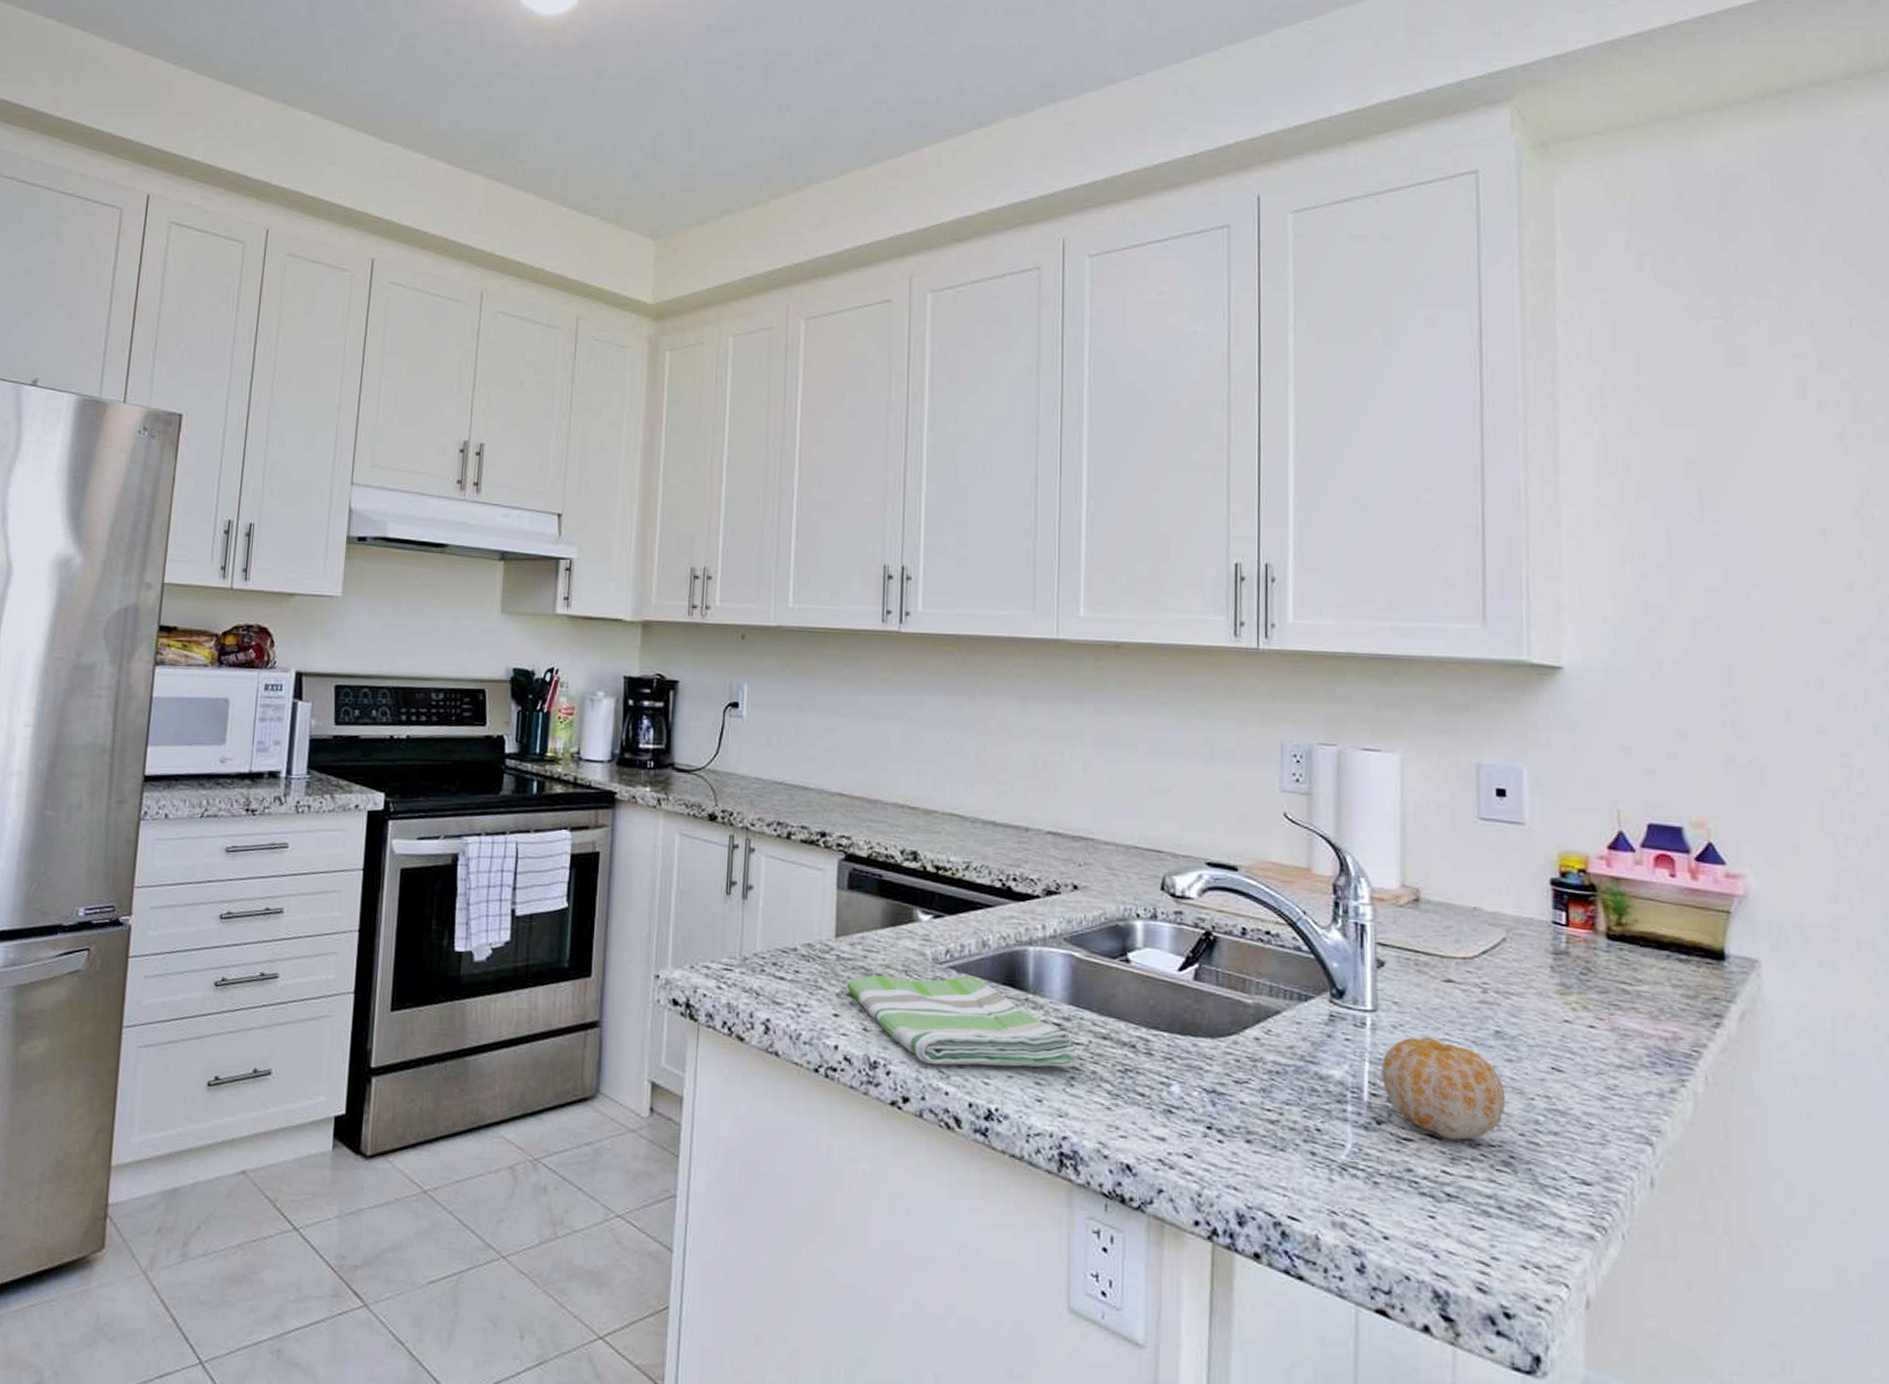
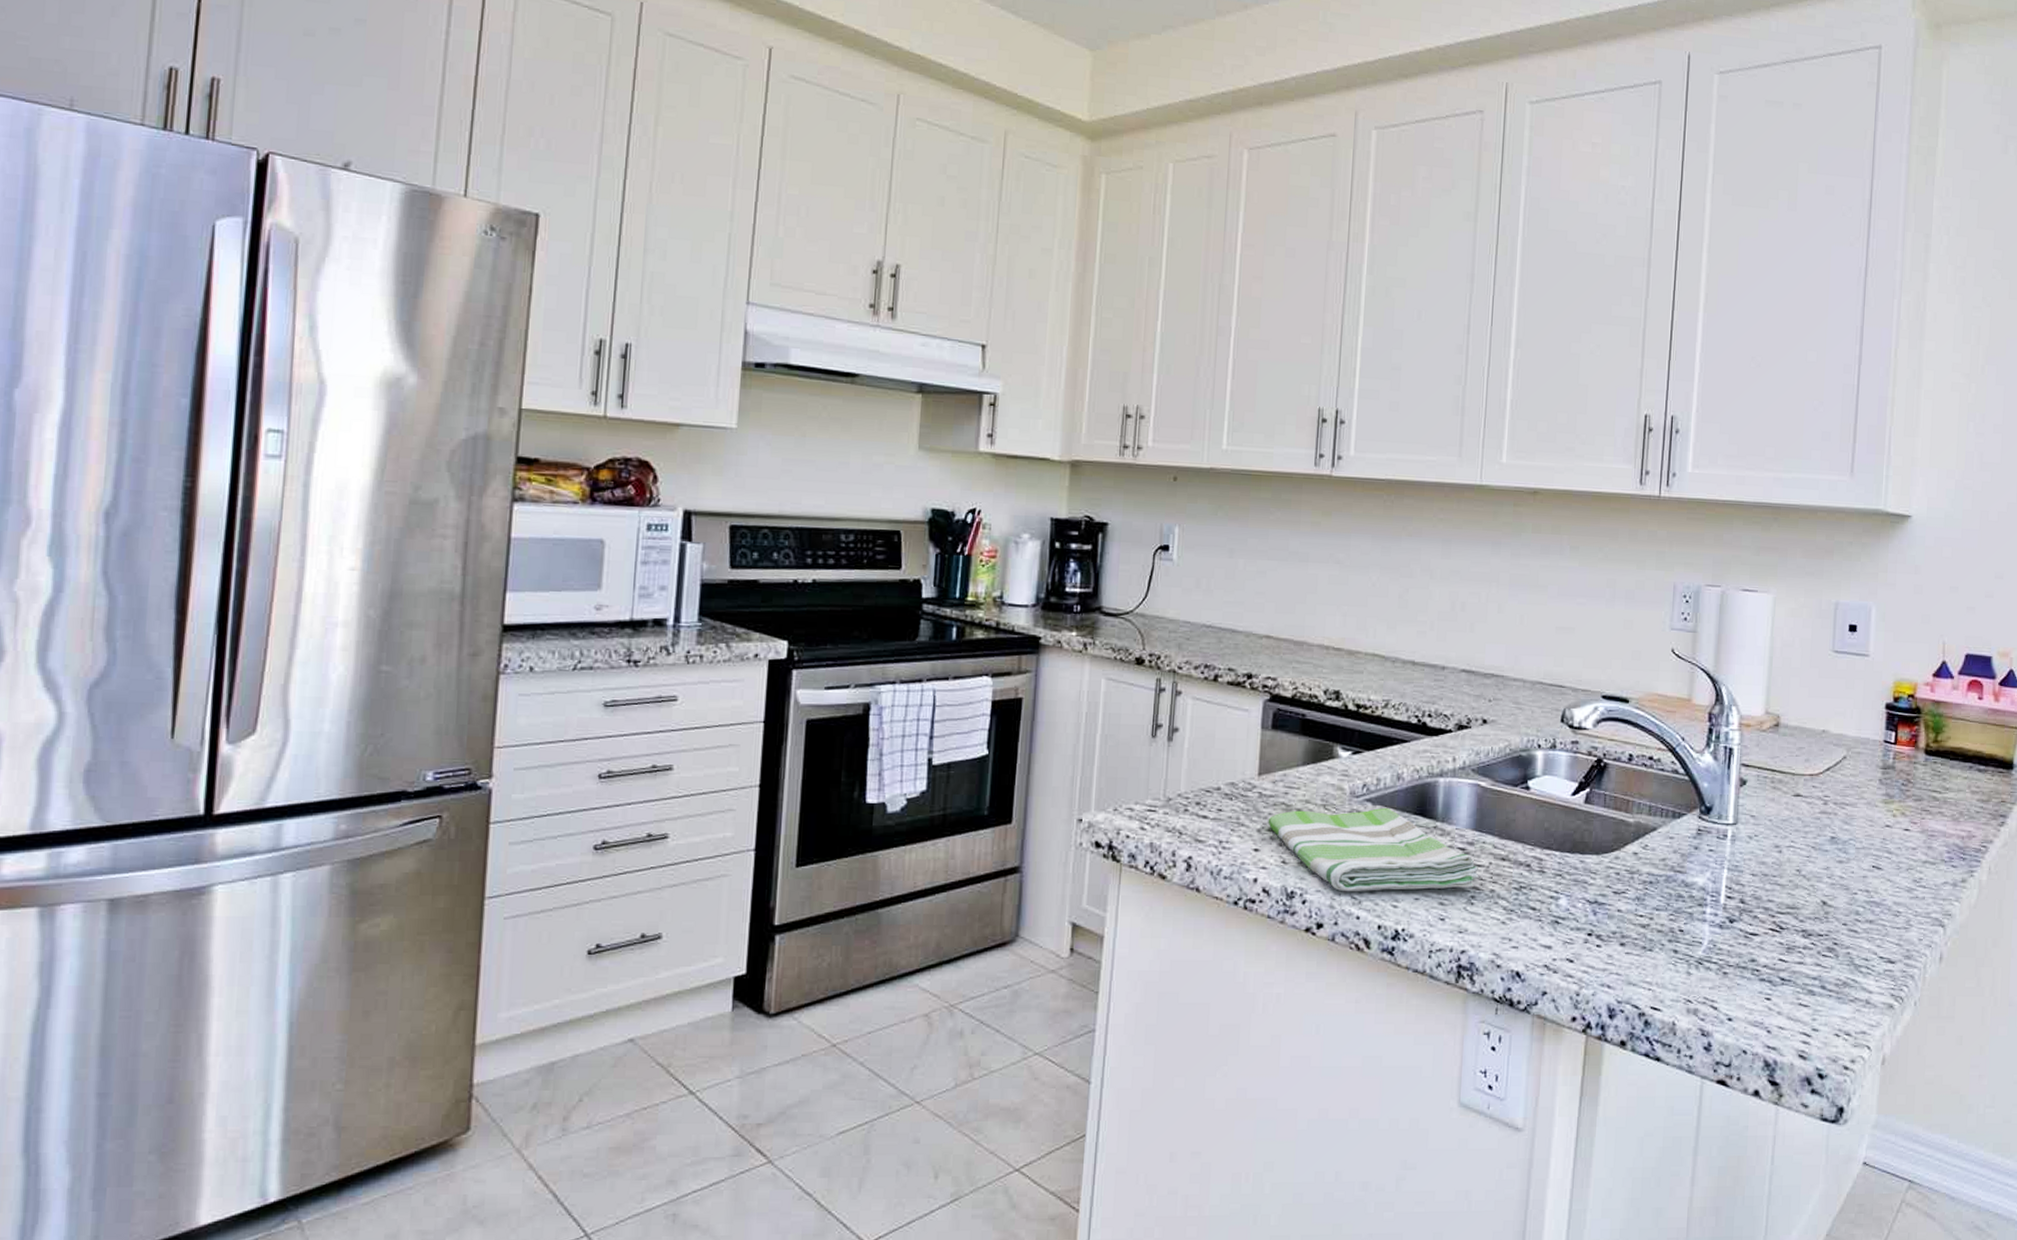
fruit: present [1381,1038,1506,1140] -> none [1737,846,1835,932]

